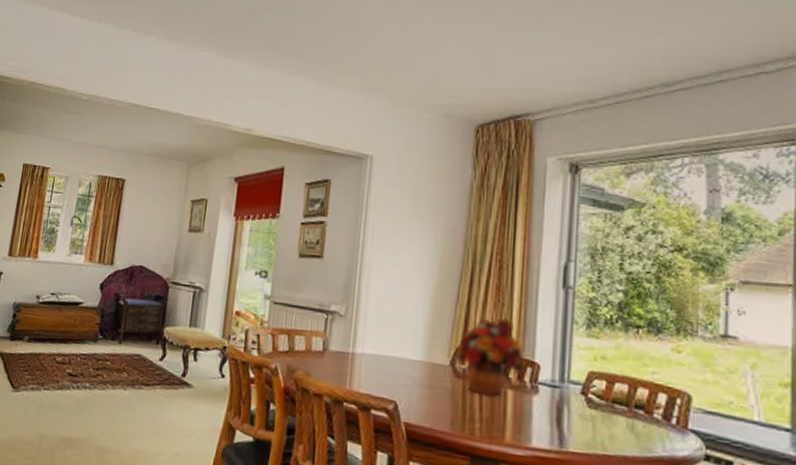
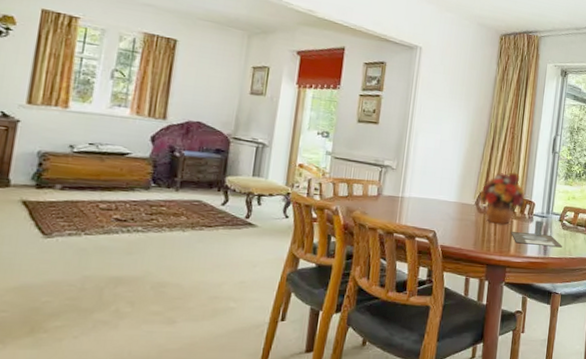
place setting: none [505,392,590,436] -> present [511,220,563,247]

